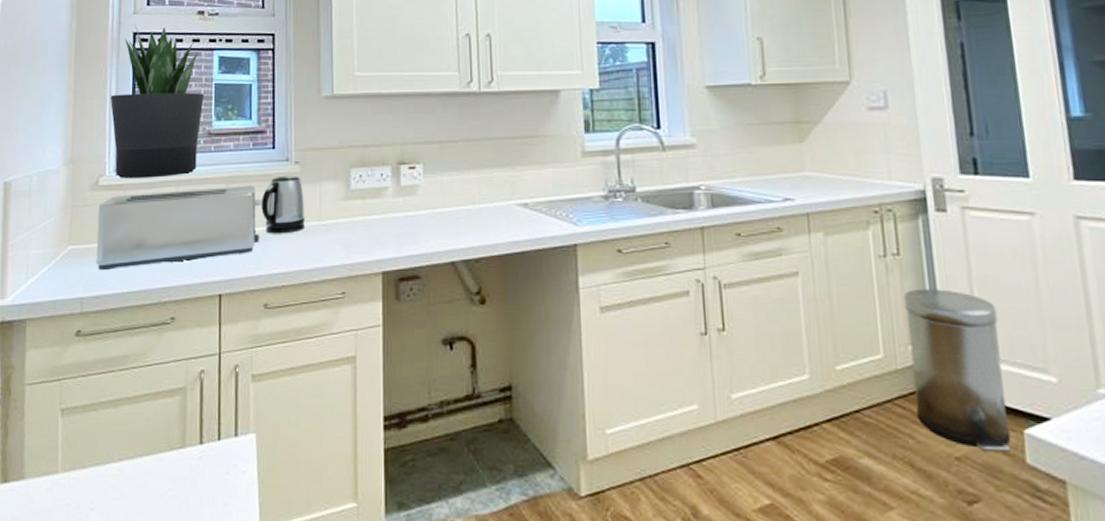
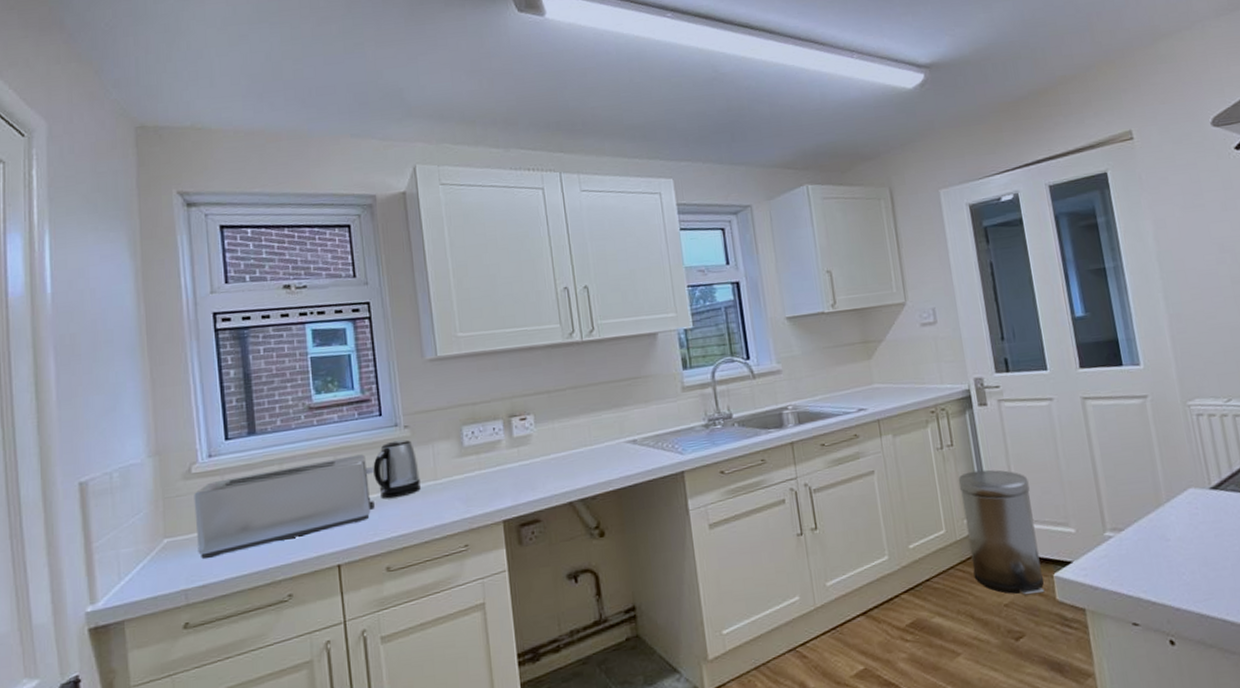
planter: present [110,24,205,179] -> none [194,303,301,464]

